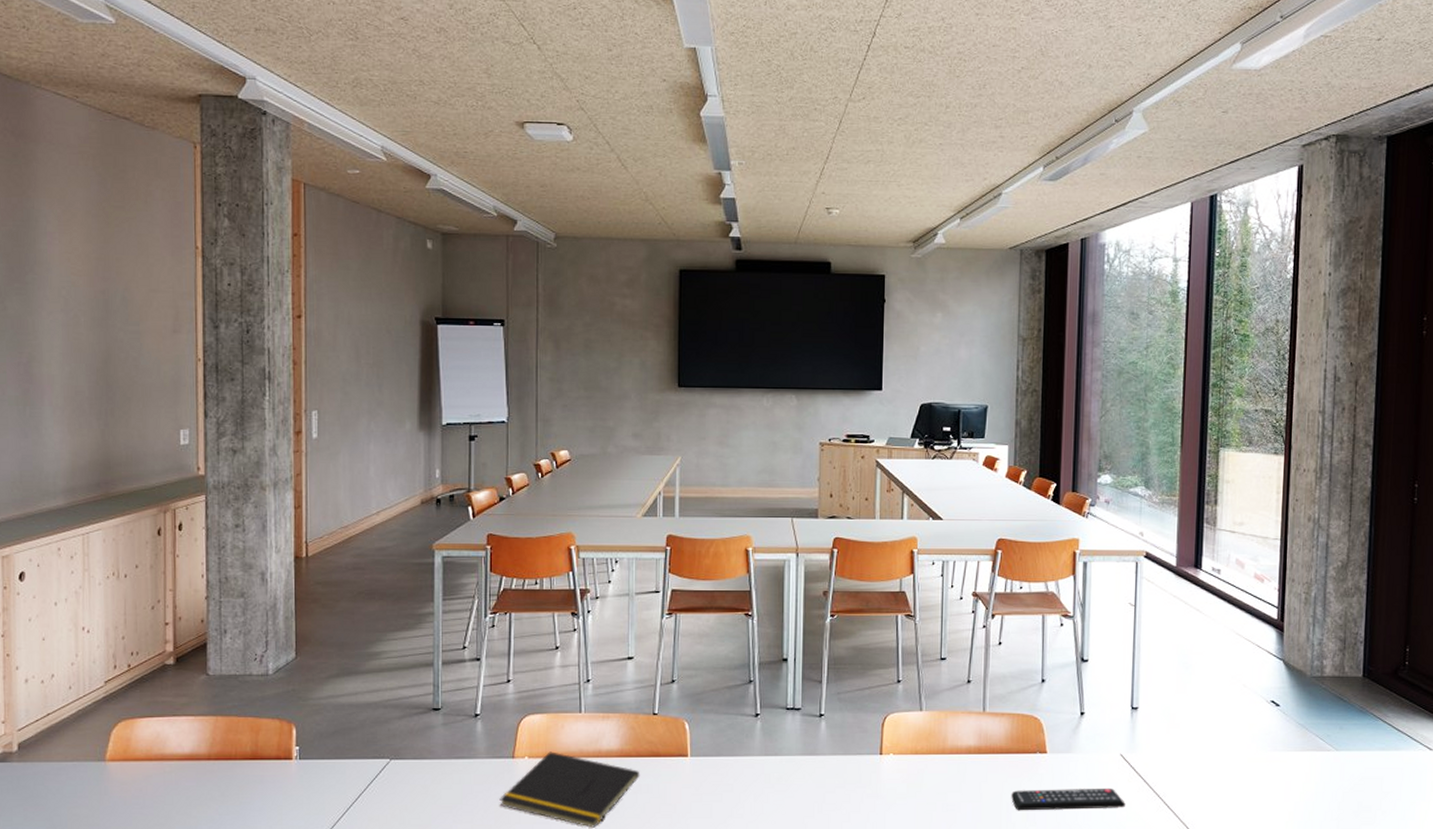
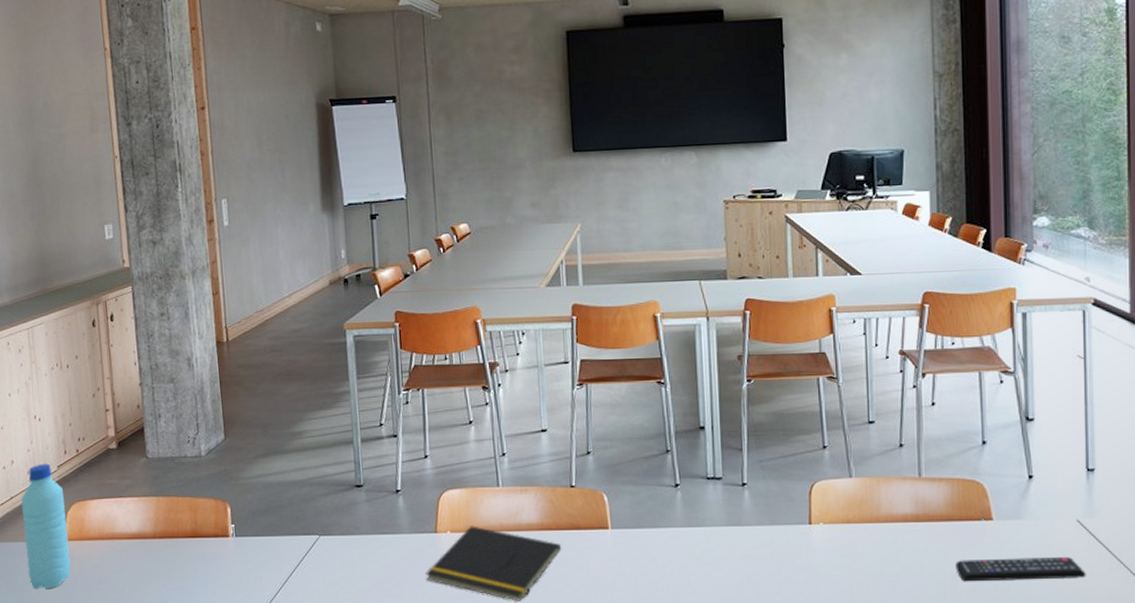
water bottle: none [59,678,111,812] -> present [21,463,71,589]

